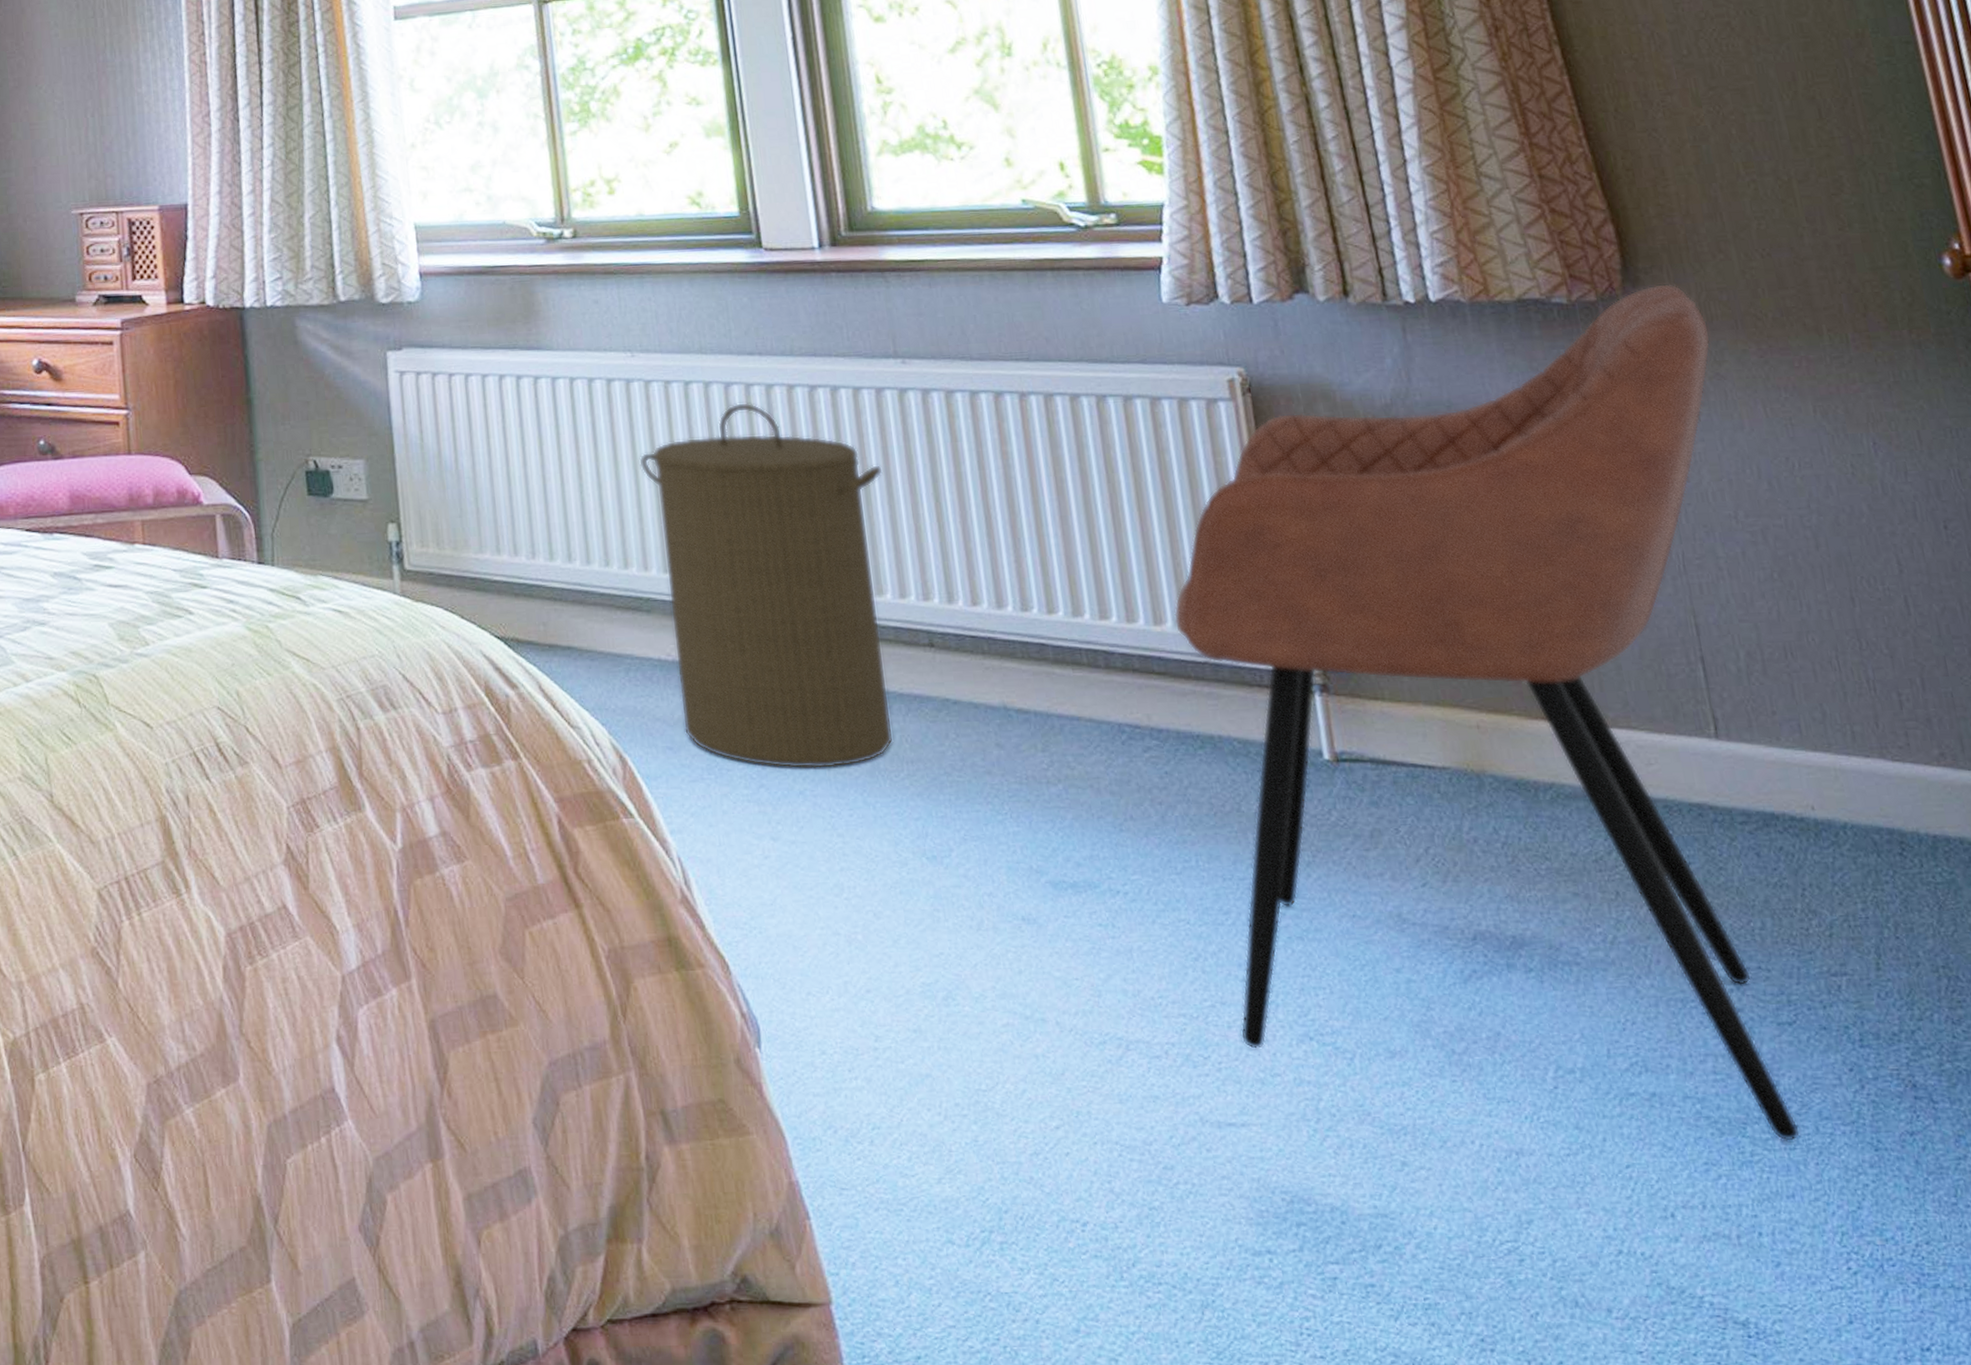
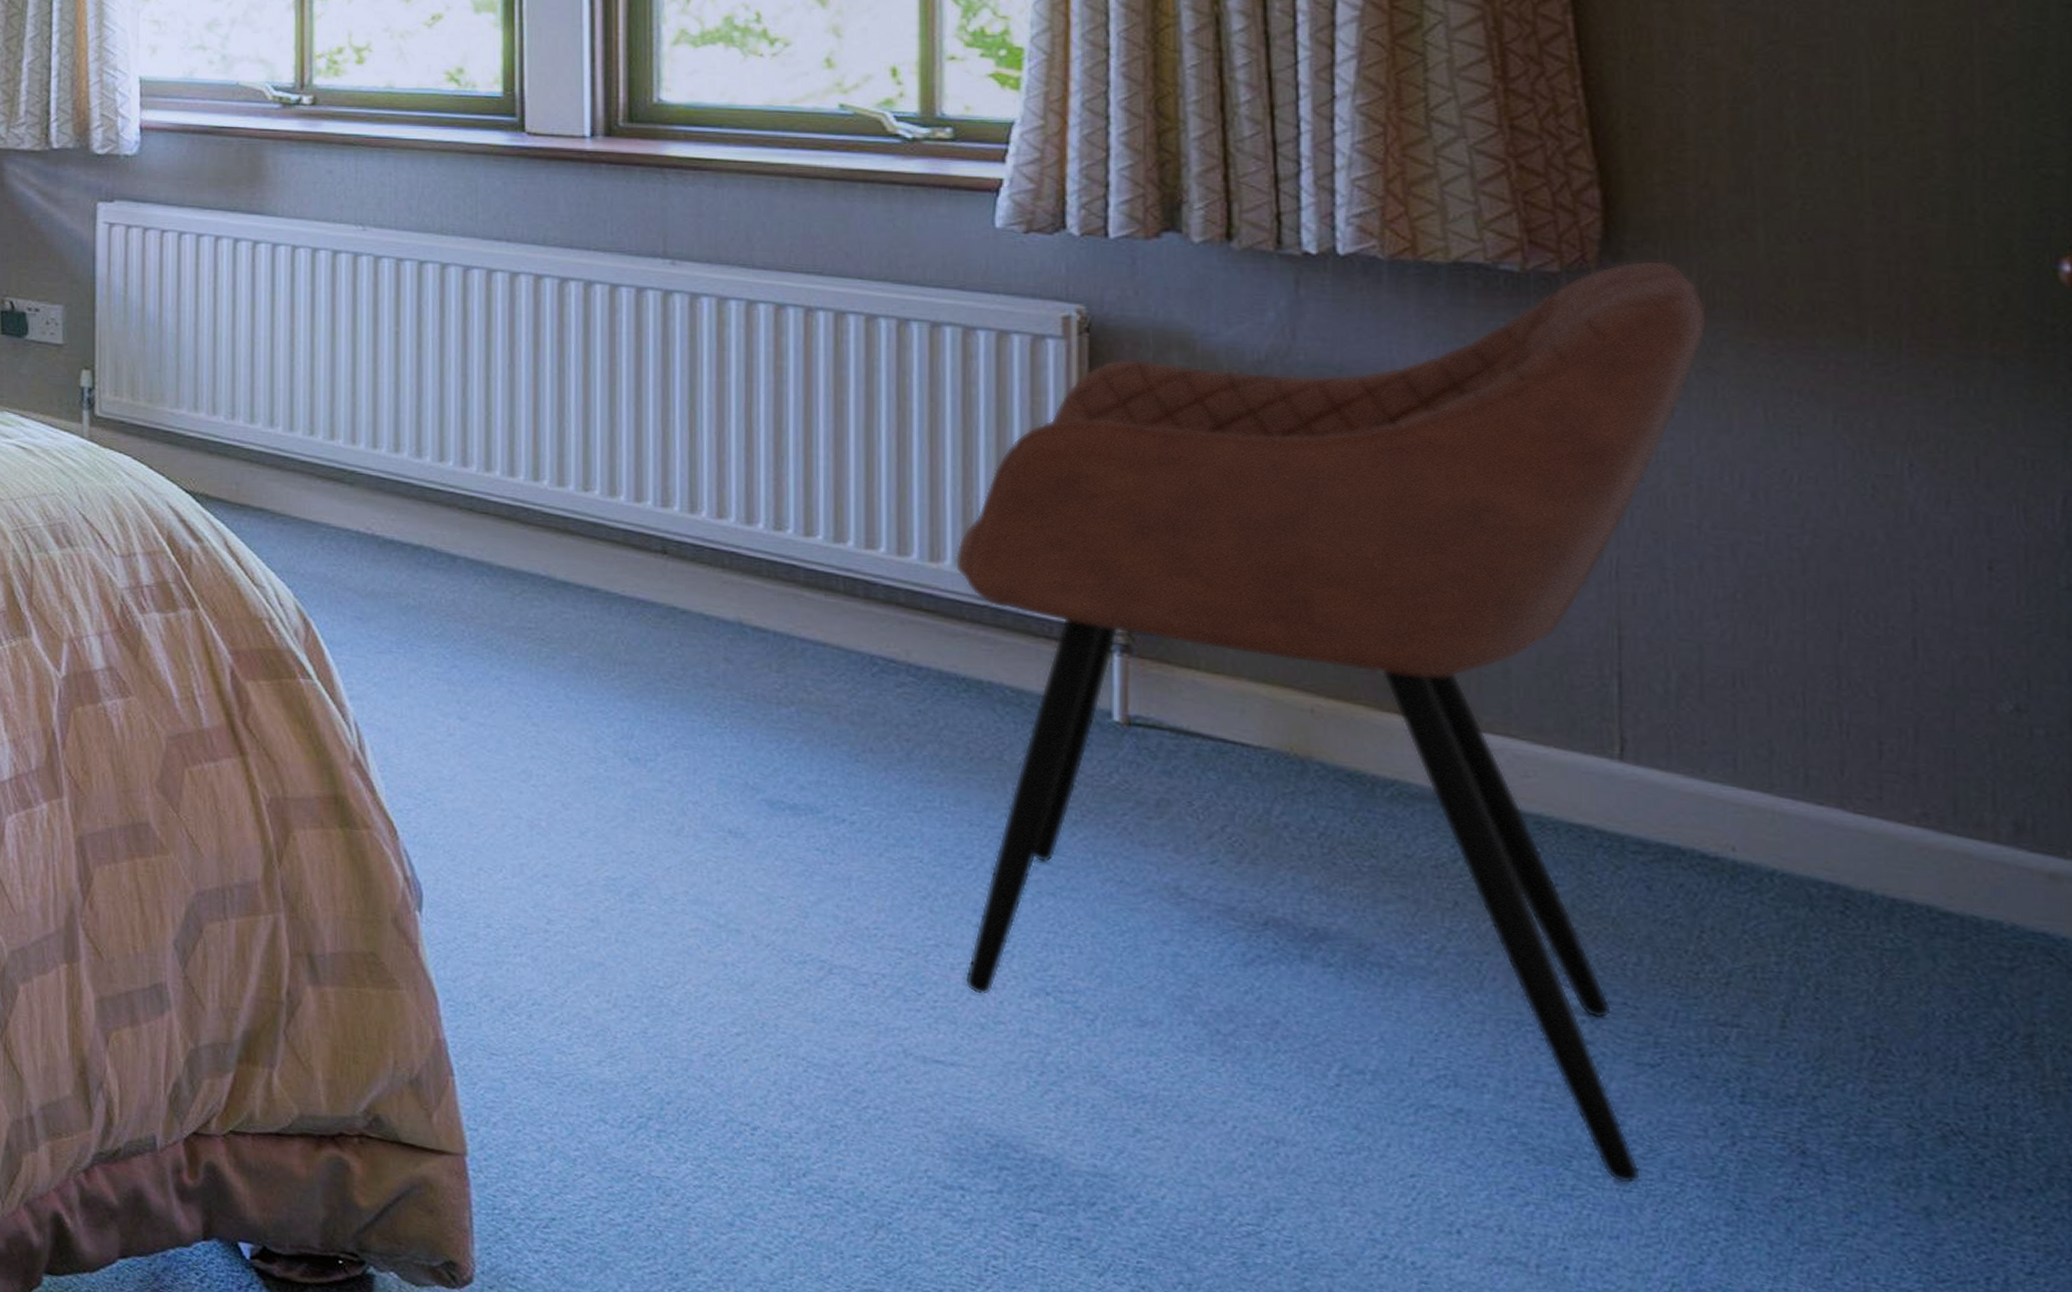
laundry hamper: present [639,402,894,769] -> none [359,287,633,660]

